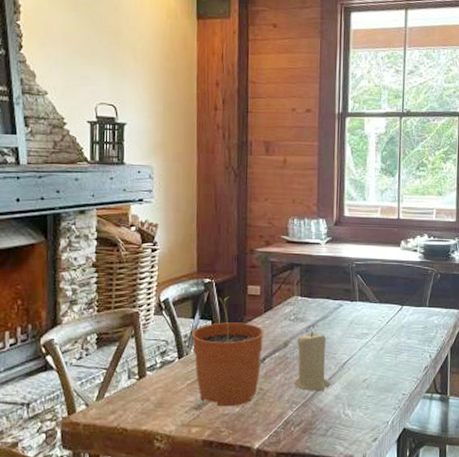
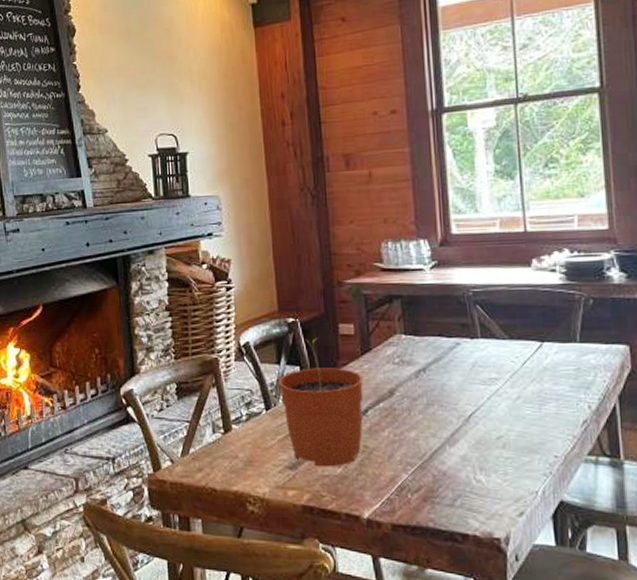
candle: present [293,331,331,392] -> none [405,377,454,451]

